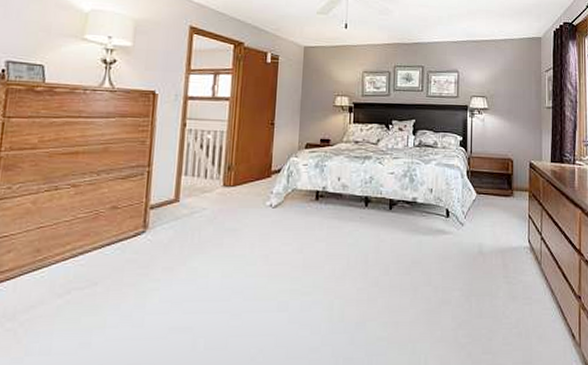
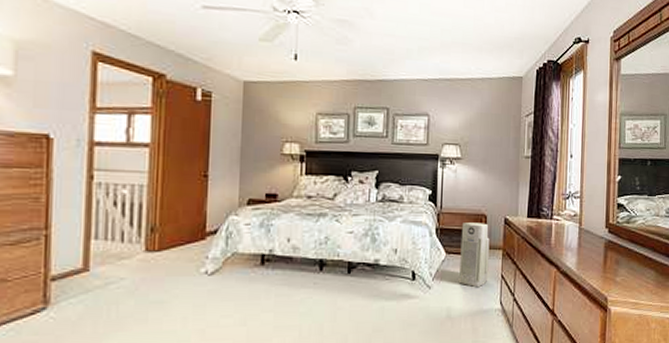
air purifier: none [488,166,517,226] -> present [458,223,490,288]

